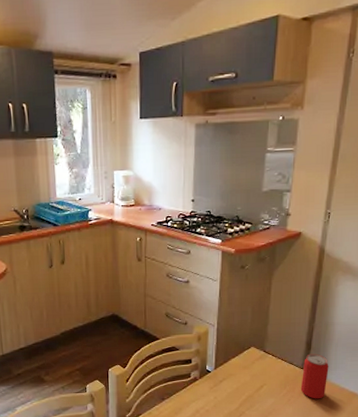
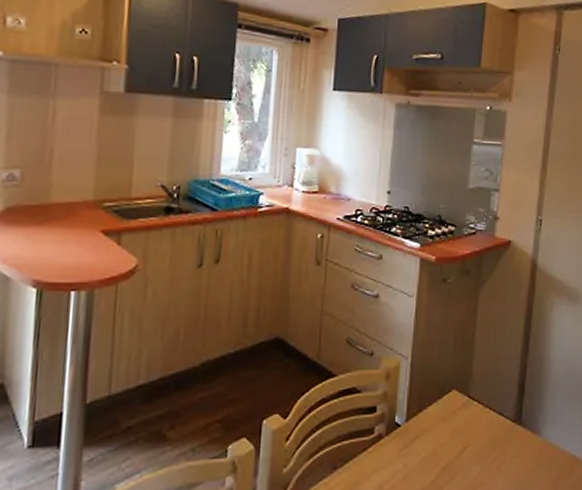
beverage can: present [300,353,329,399] -> none [512,400,546,467]

